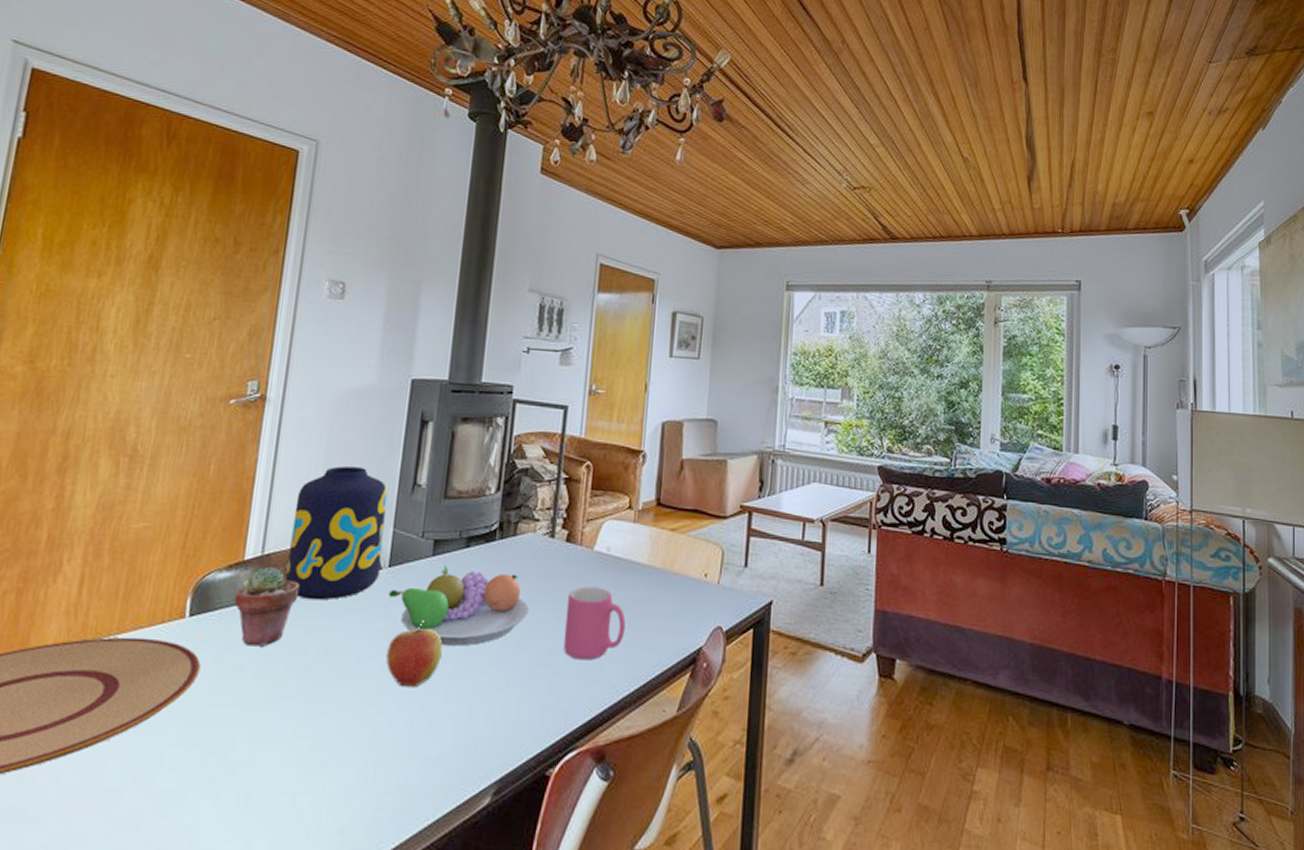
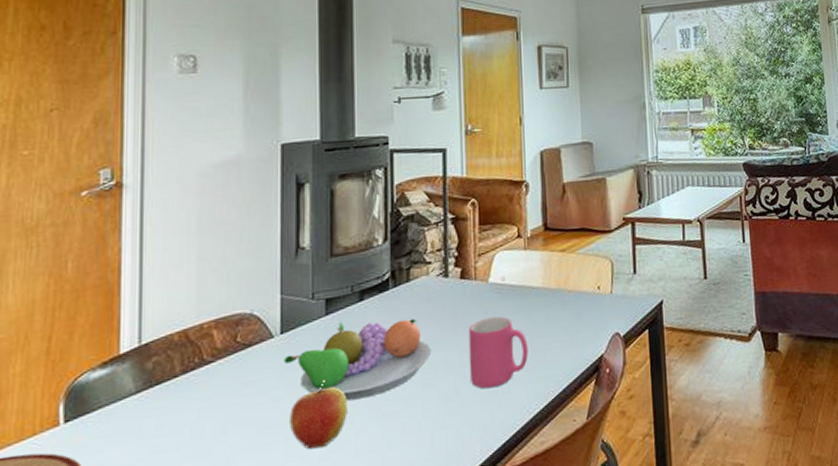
potted succulent: present [234,566,300,647] -> none [114,355,186,441]
vase: present [285,466,388,601] -> none [169,239,272,382]

